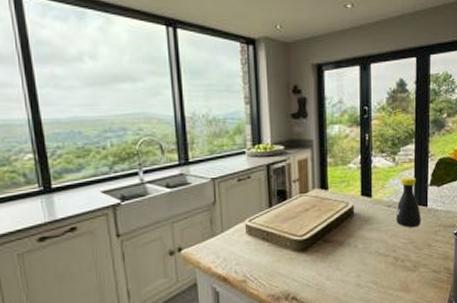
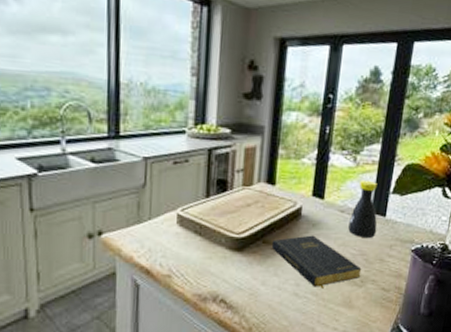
book: none [331,230,413,277] -> present [271,235,362,289]

